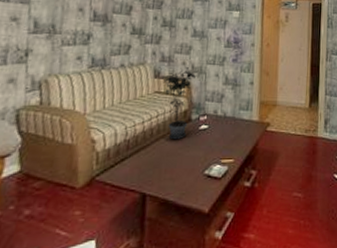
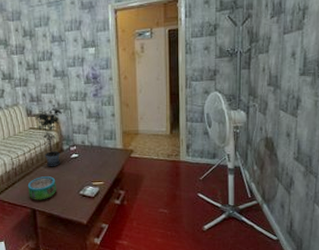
decorative bowl: none [140,151,178,182] -> present [27,176,56,200]

